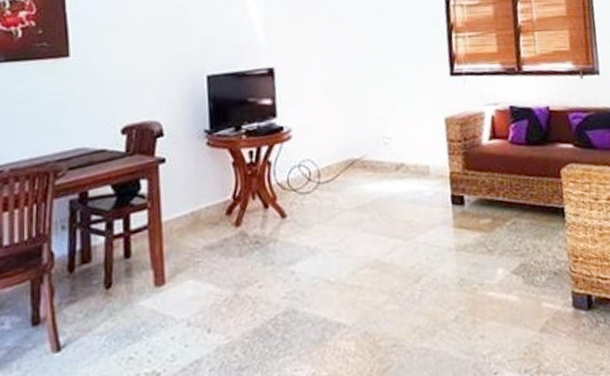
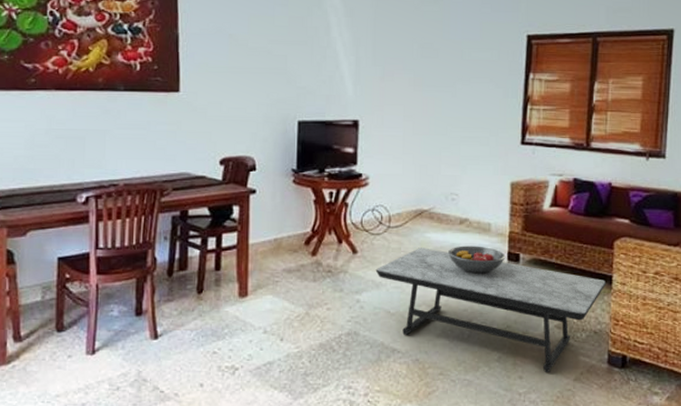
coffee table: none [309,201,560,328] -> present [375,248,607,373]
fruit bowl: none [387,192,450,224] -> present [448,246,506,274]

